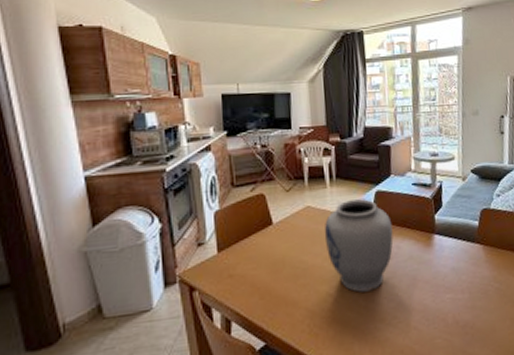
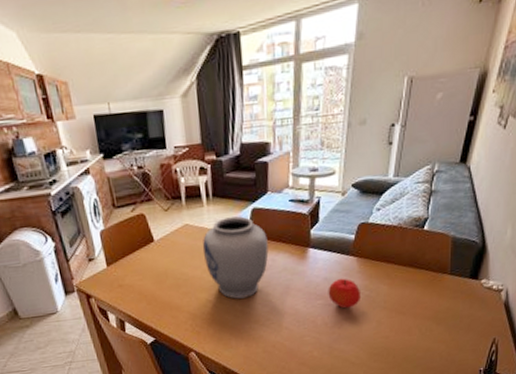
fruit: none [456,268,491,304] -> present [328,278,361,309]

